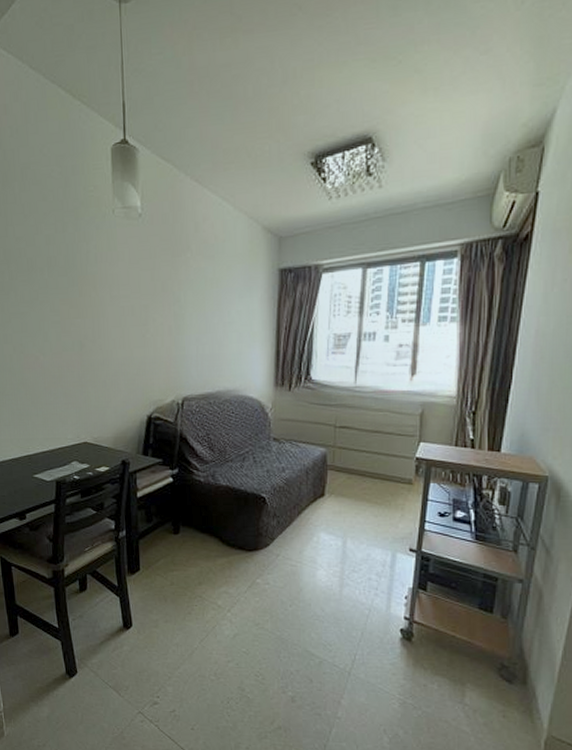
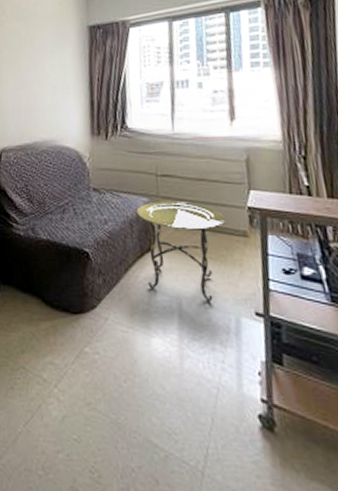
side table: none [313,451,395,540] -> present [136,201,226,302]

